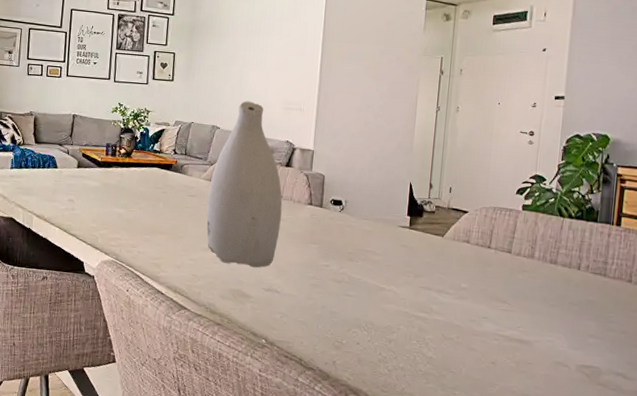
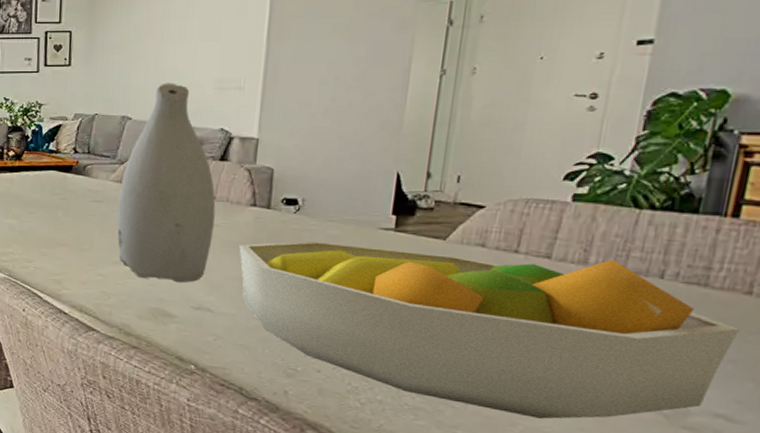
fruit bowl: none [299,234,626,380] -> present [239,240,740,419]

